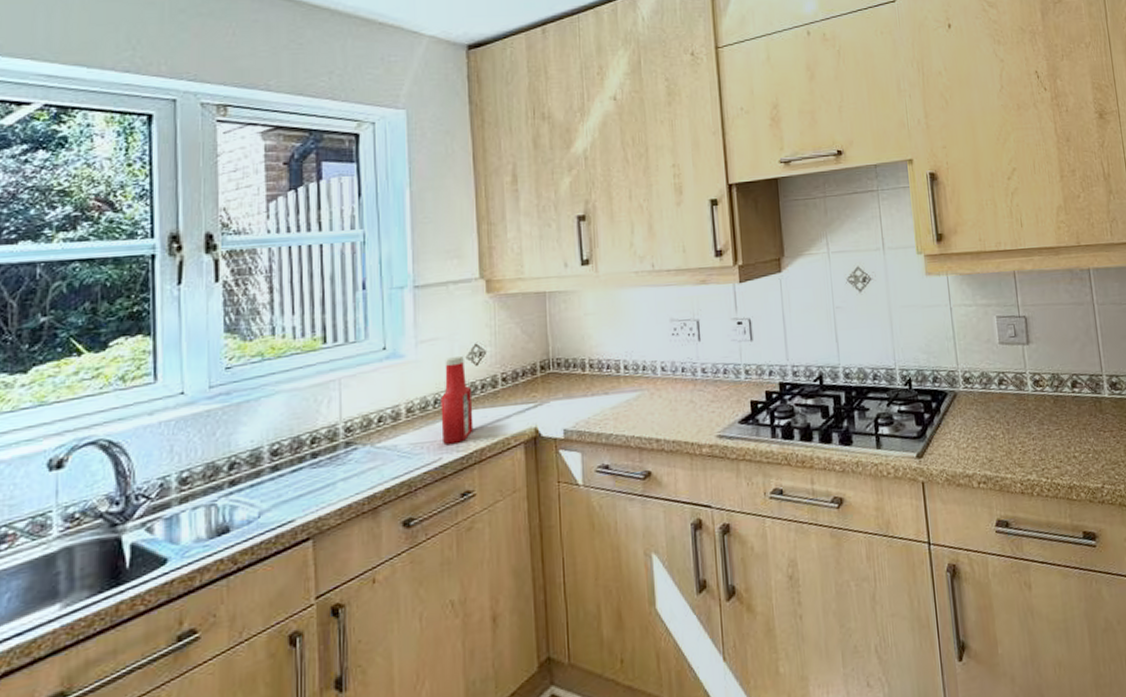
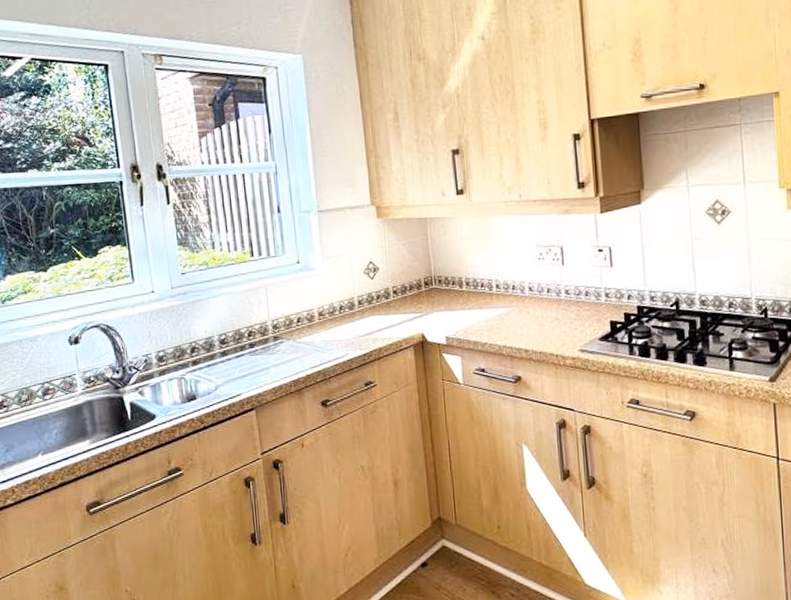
ketchup bottle: present [440,356,474,444] -> none [345,271,372,343]

